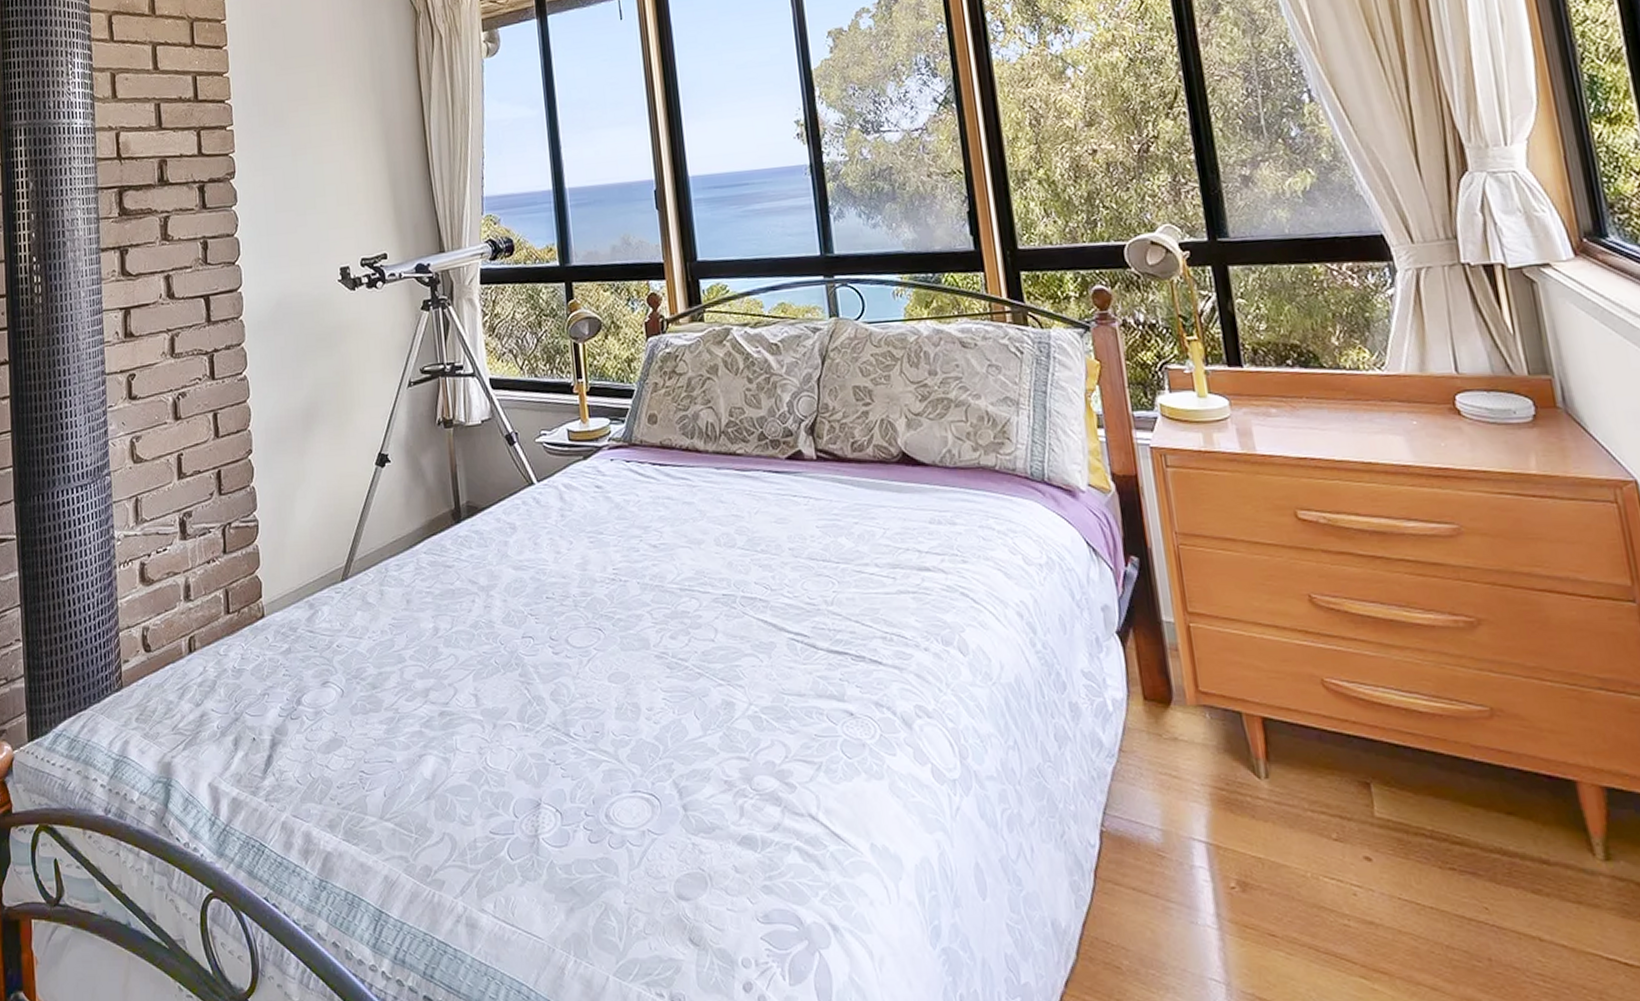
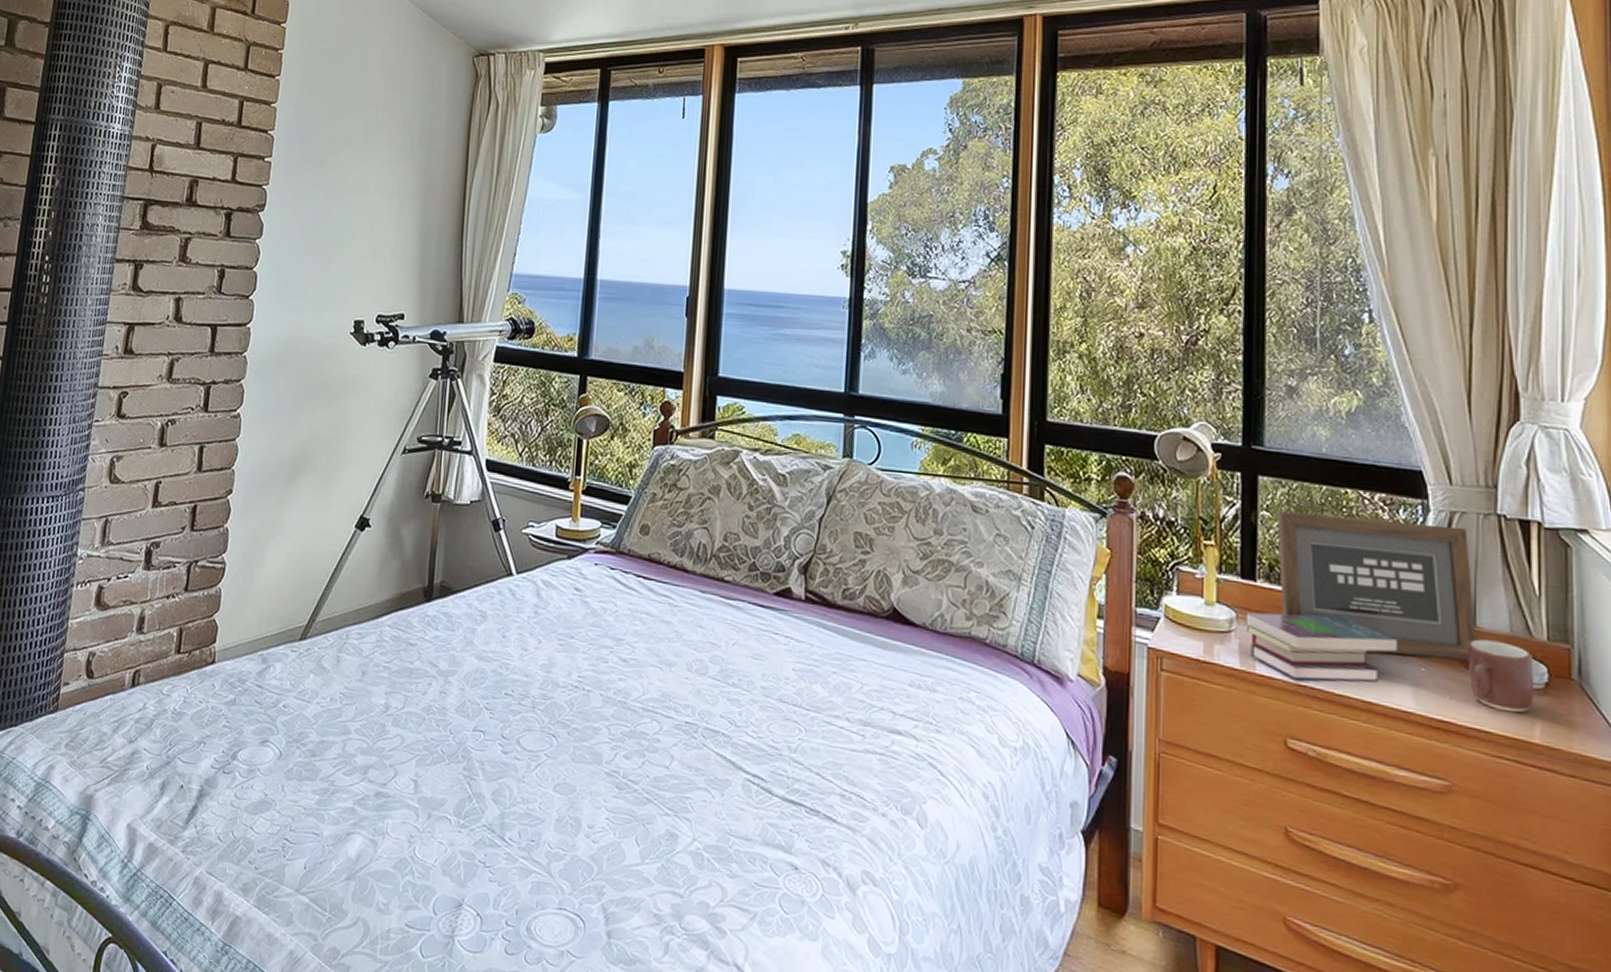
books: none [1238,385,1388,454] -> present [1245,612,1398,683]
picture frame: none [1251,281,1461,413] -> present [1277,510,1477,663]
mug: none [1452,383,1526,449] -> present [1467,638,1535,713]

